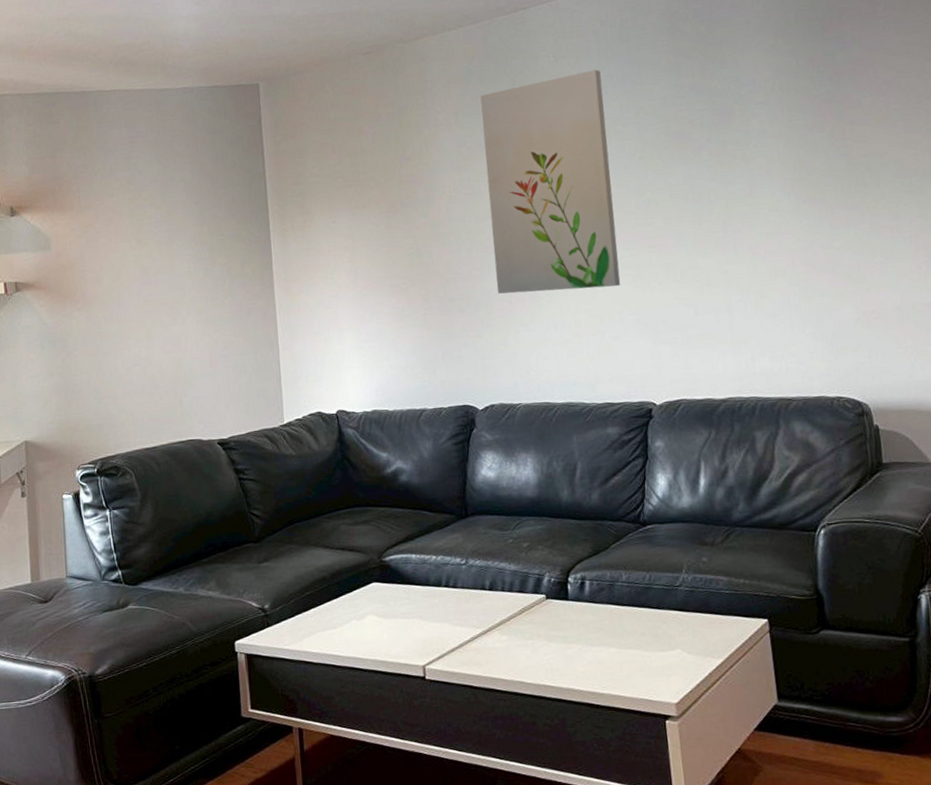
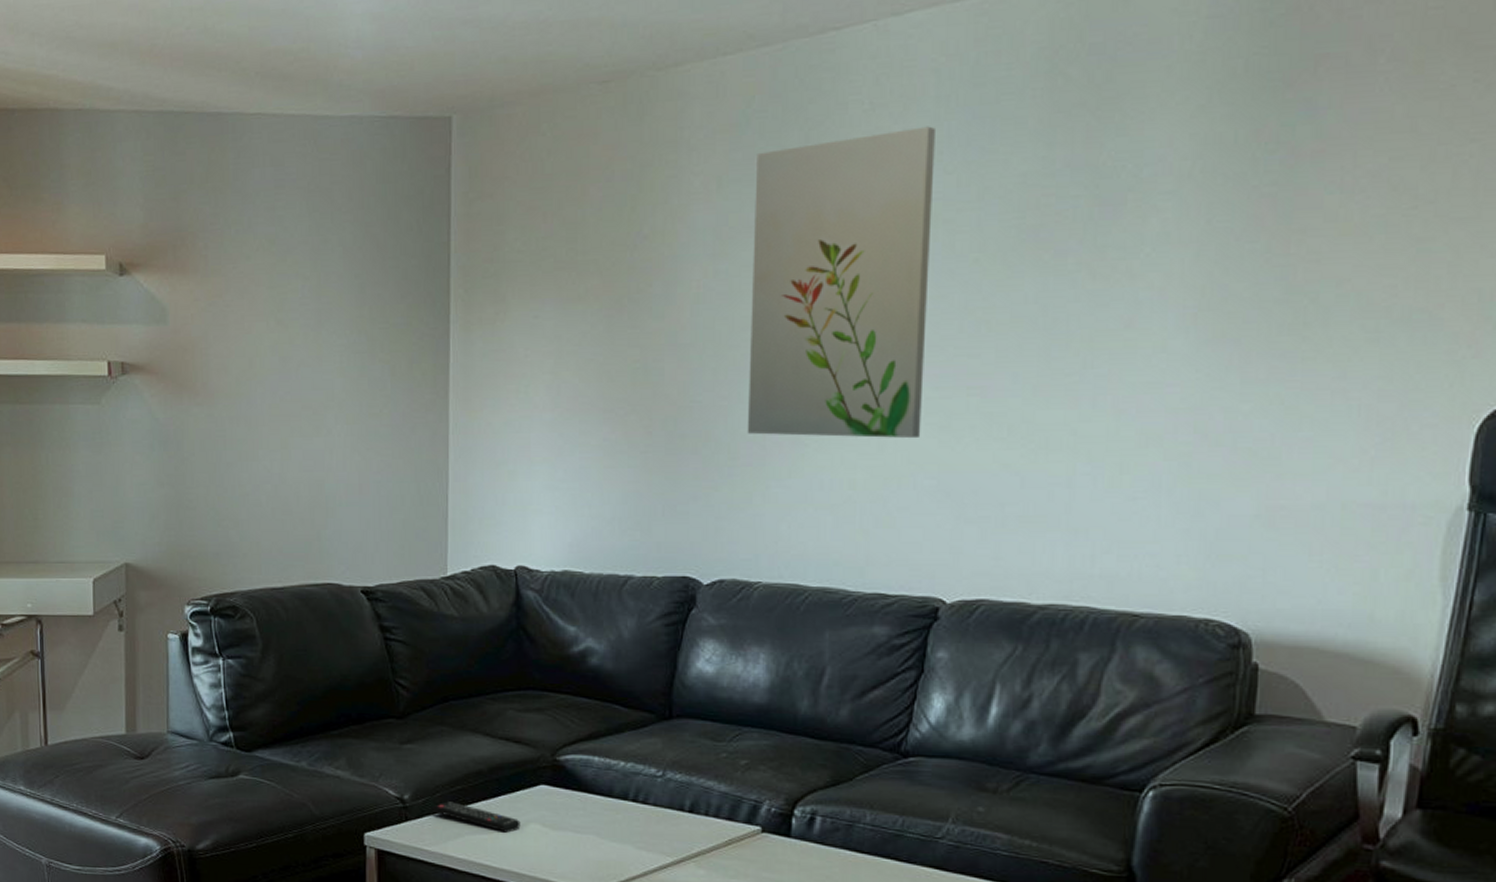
remote control: none [288,605,360,626] -> present [432,801,521,833]

